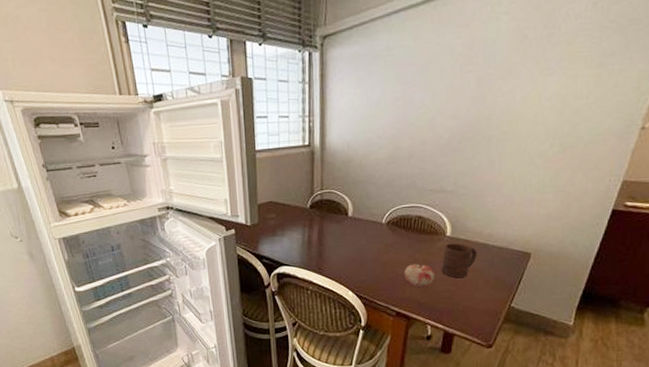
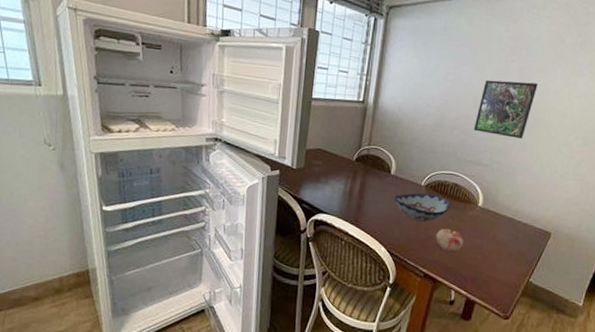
decorative bowl: none [355,230,417,260] -> present [394,193,451,222]
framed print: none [432,92,500,158] -> present [473,79,538,139]
cup: present [442,243,477,278] -> none [471,213,504,248]

